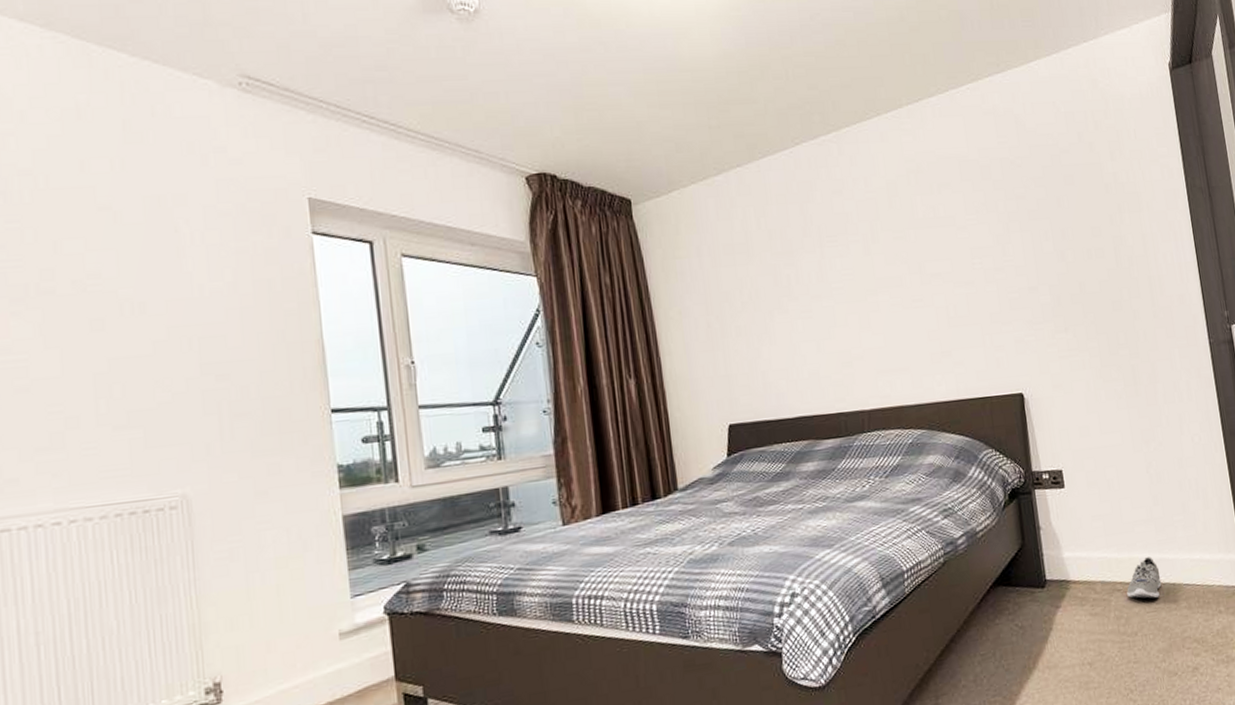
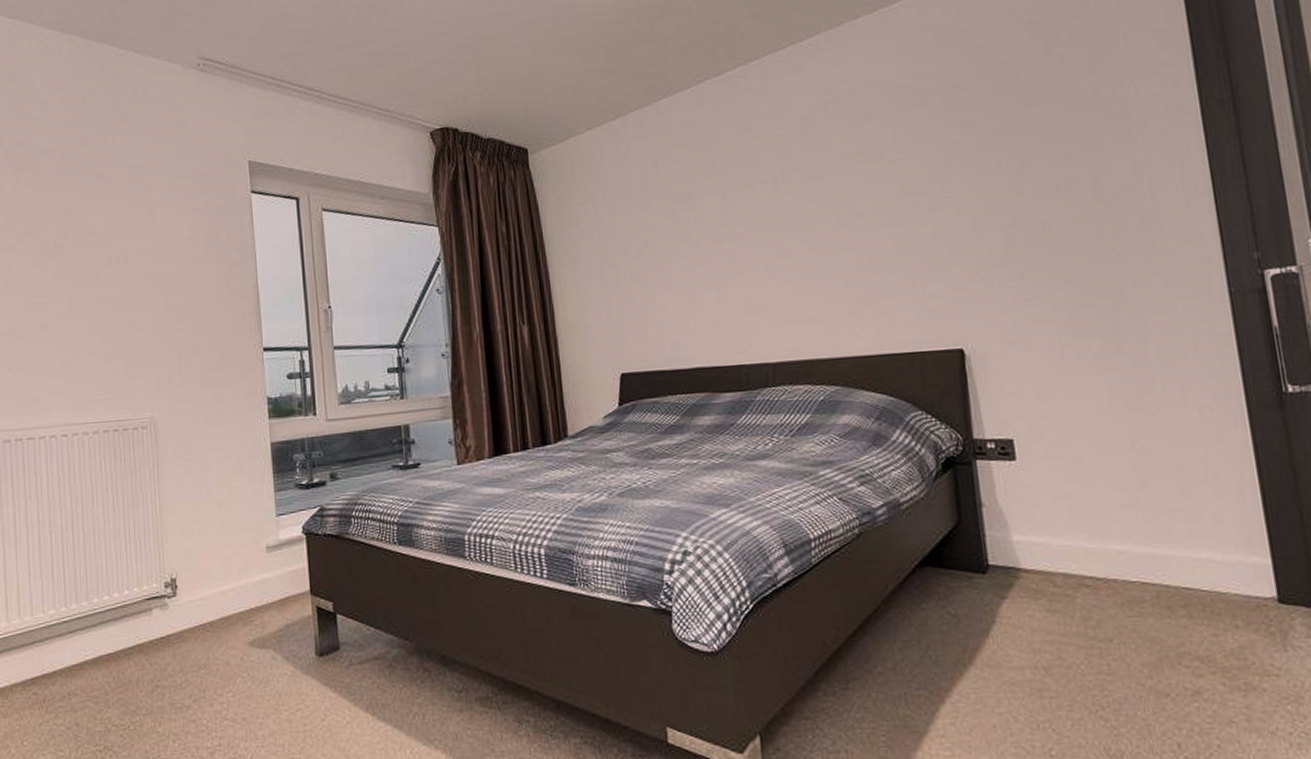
sneaker: present [1126,557,1162,599] -> none [1098,550,1150,602]

